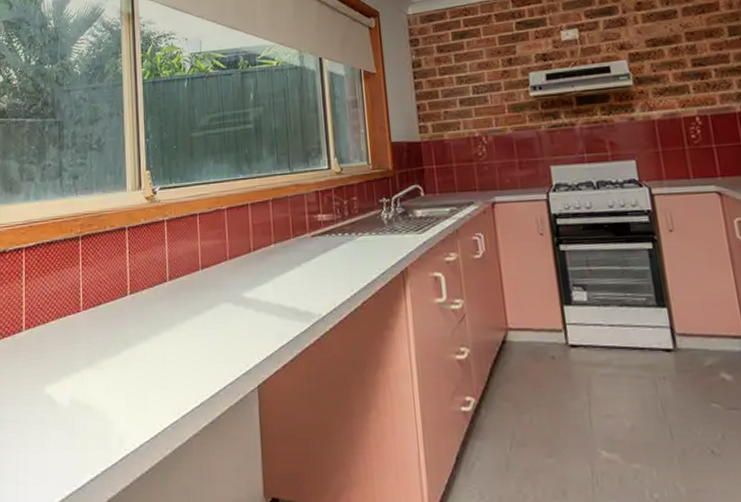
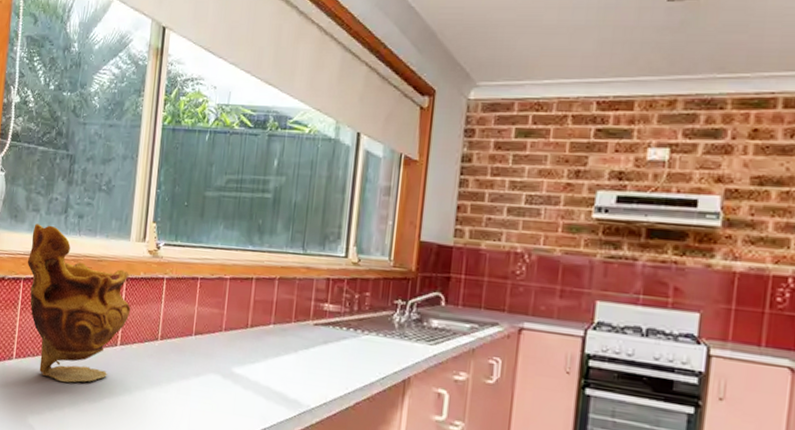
vase: none [27,191,136,343] -> present [27,223,131,383]

